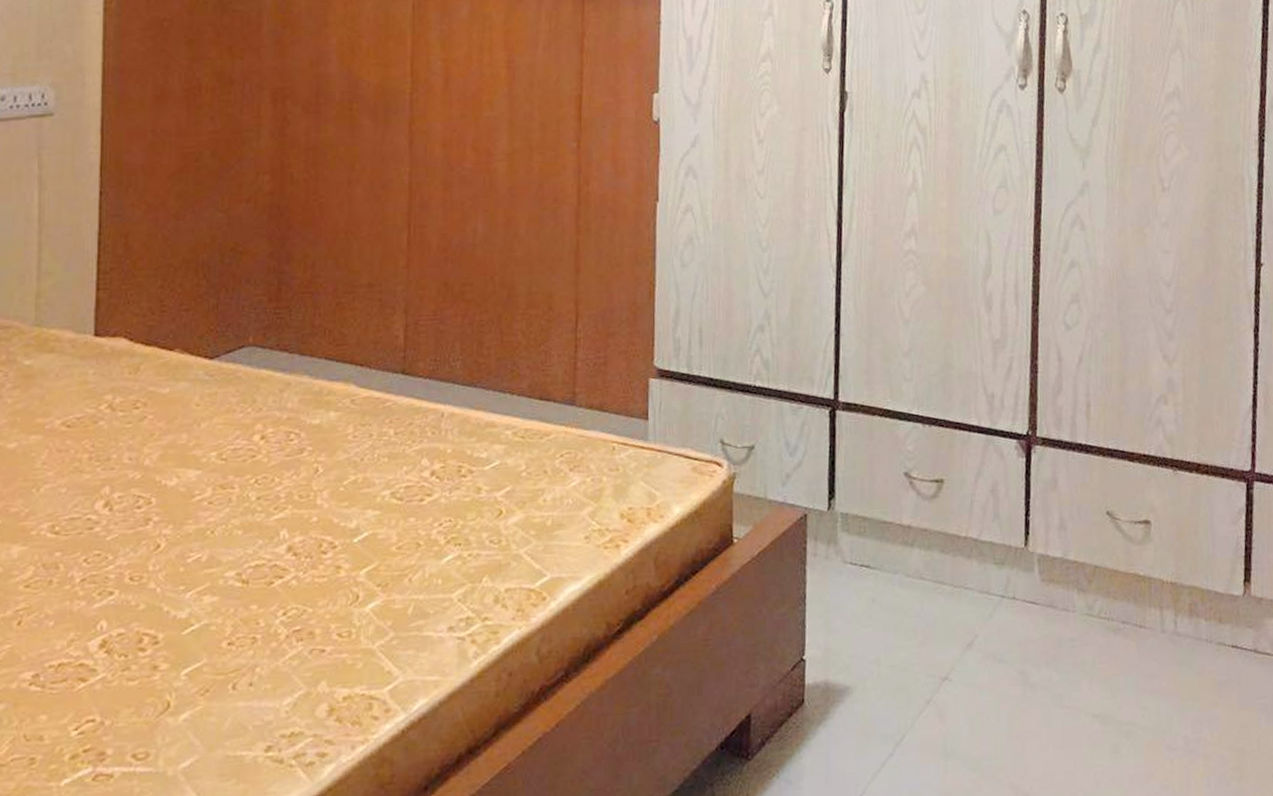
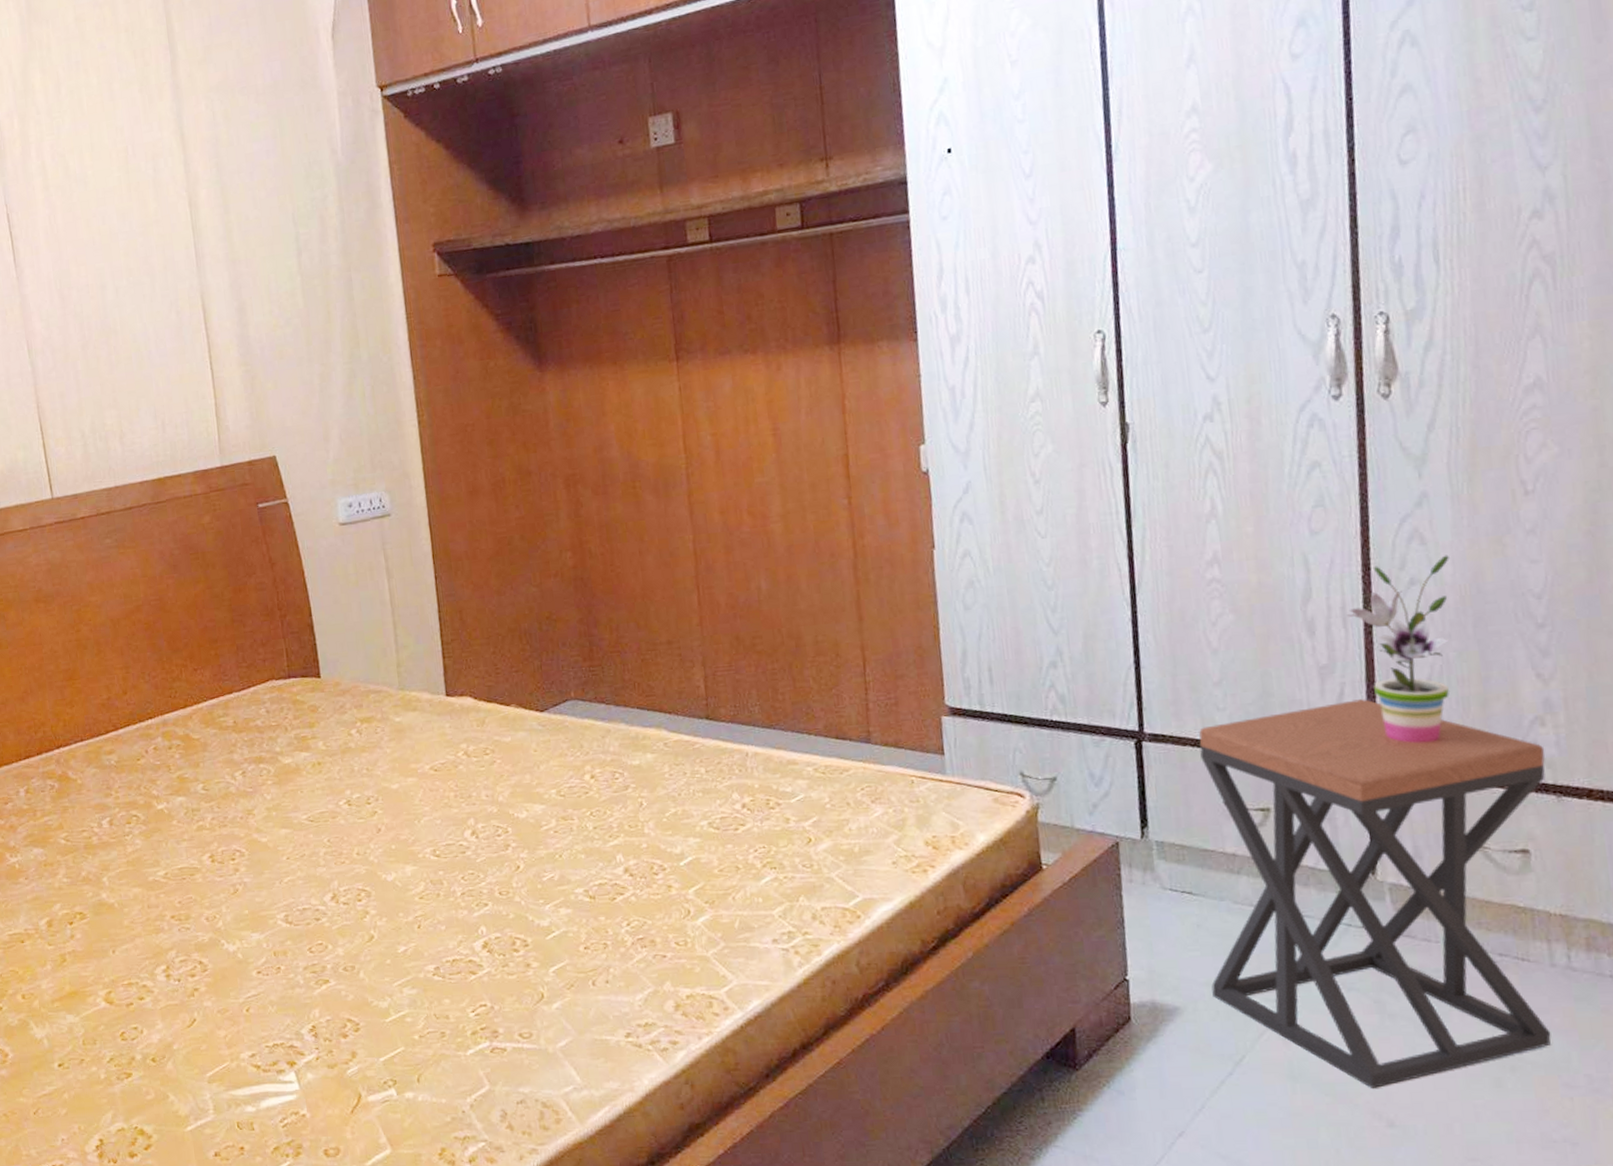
stool: none [880,374,1166,762] -> present [1199,699,1551,1088]
potted plant: none [1018,241,1102,418] -> present [1346,555,1450,744]

